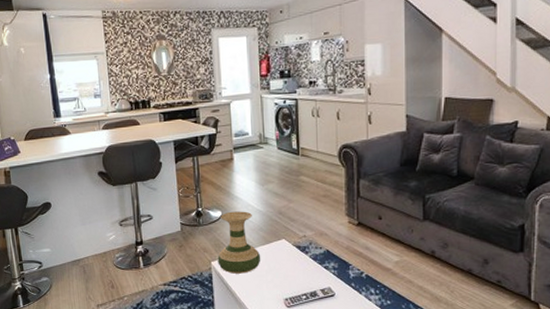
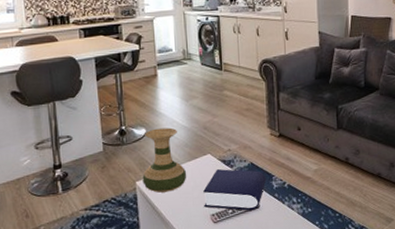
book: none [277,255,343,298] -> present [203,169,267,211]

